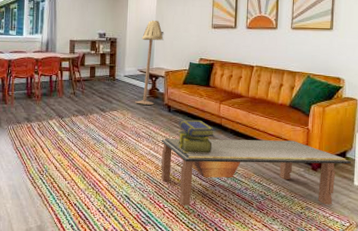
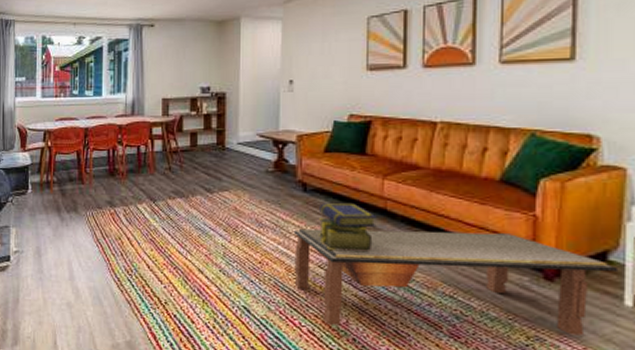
floor lamp: present [135,20,163,105] -> none [254,64,292,182]

